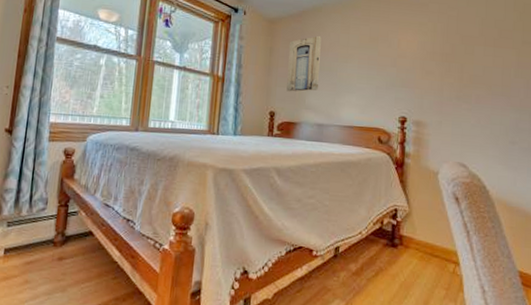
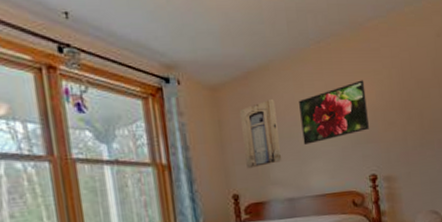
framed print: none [341,30,408,80] -> present [299,80,369,145]

